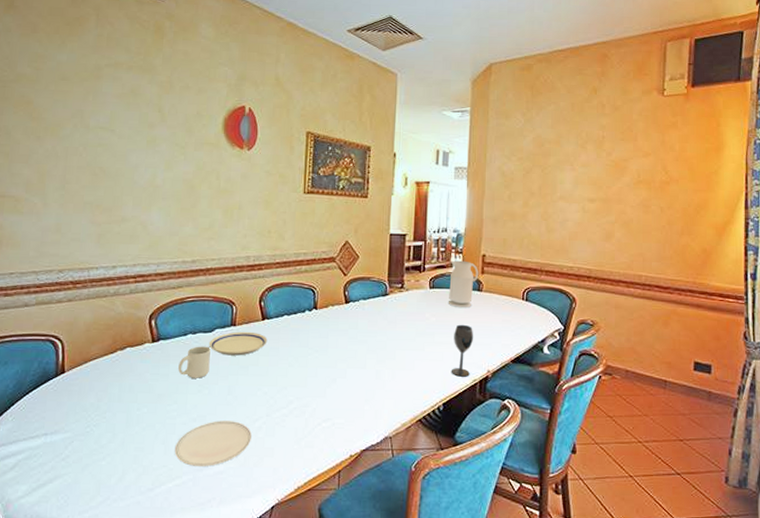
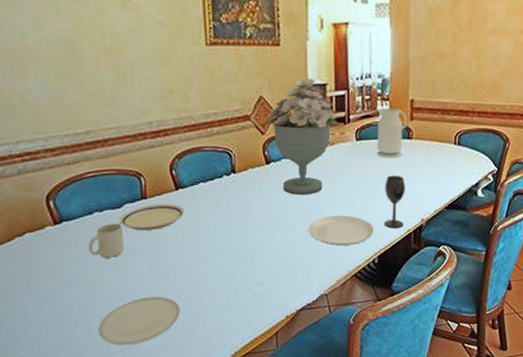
bouquet: none [348,227,414,335] -> present [266,77,338,195]
plate: none [378,359,441,389] -> present [308,215,374,246]

